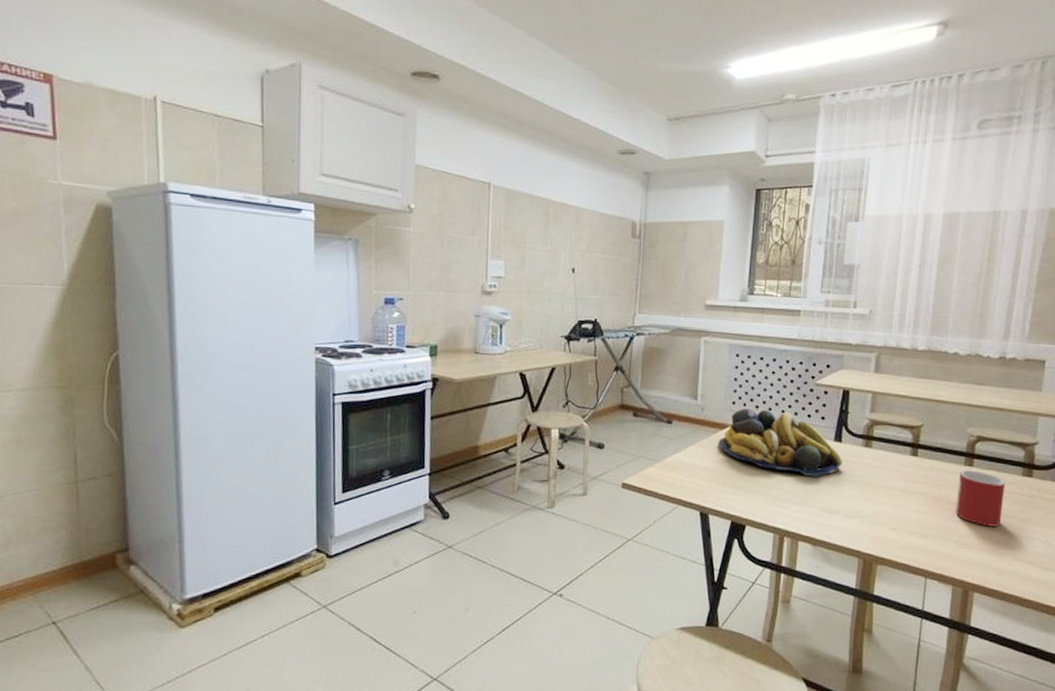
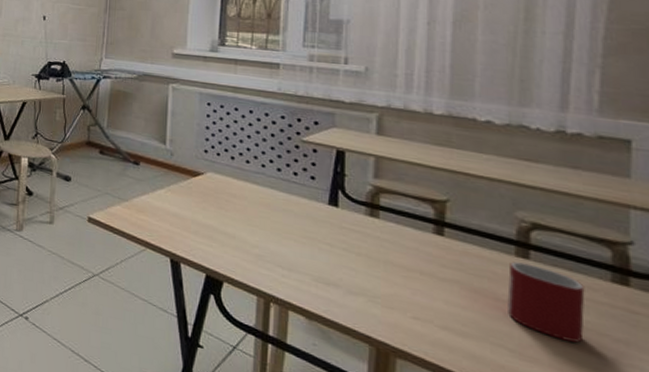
fruit bowl: present [718,408,843,477] -> none [189,158,341,242]

